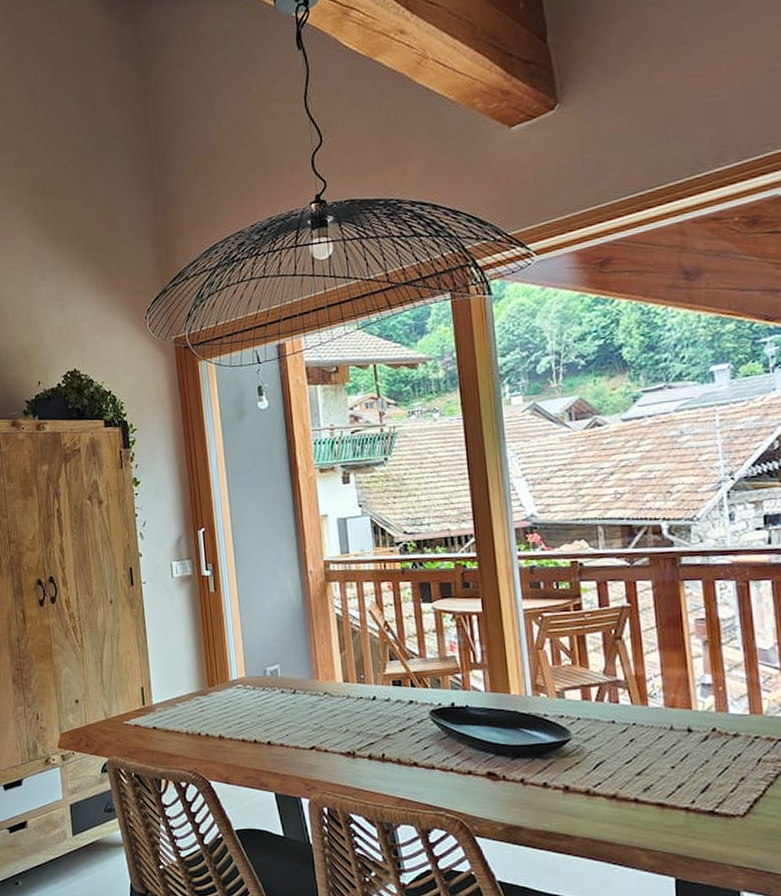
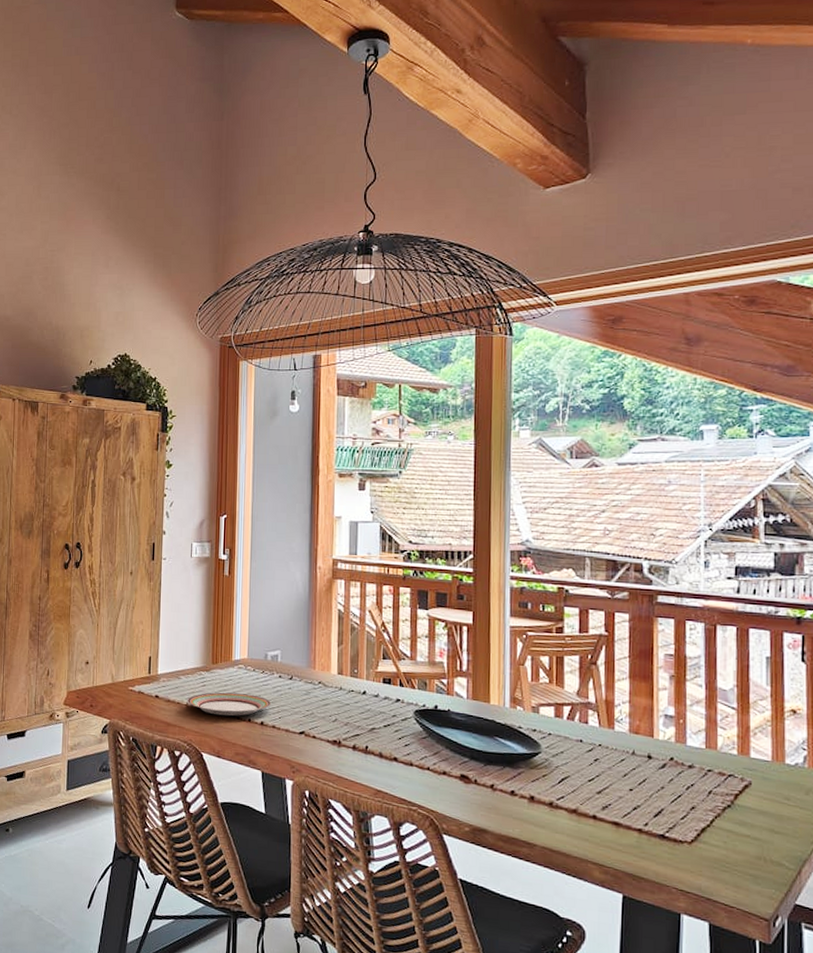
plate: none [187,714,277,740] -> present [188,692,271,716]

